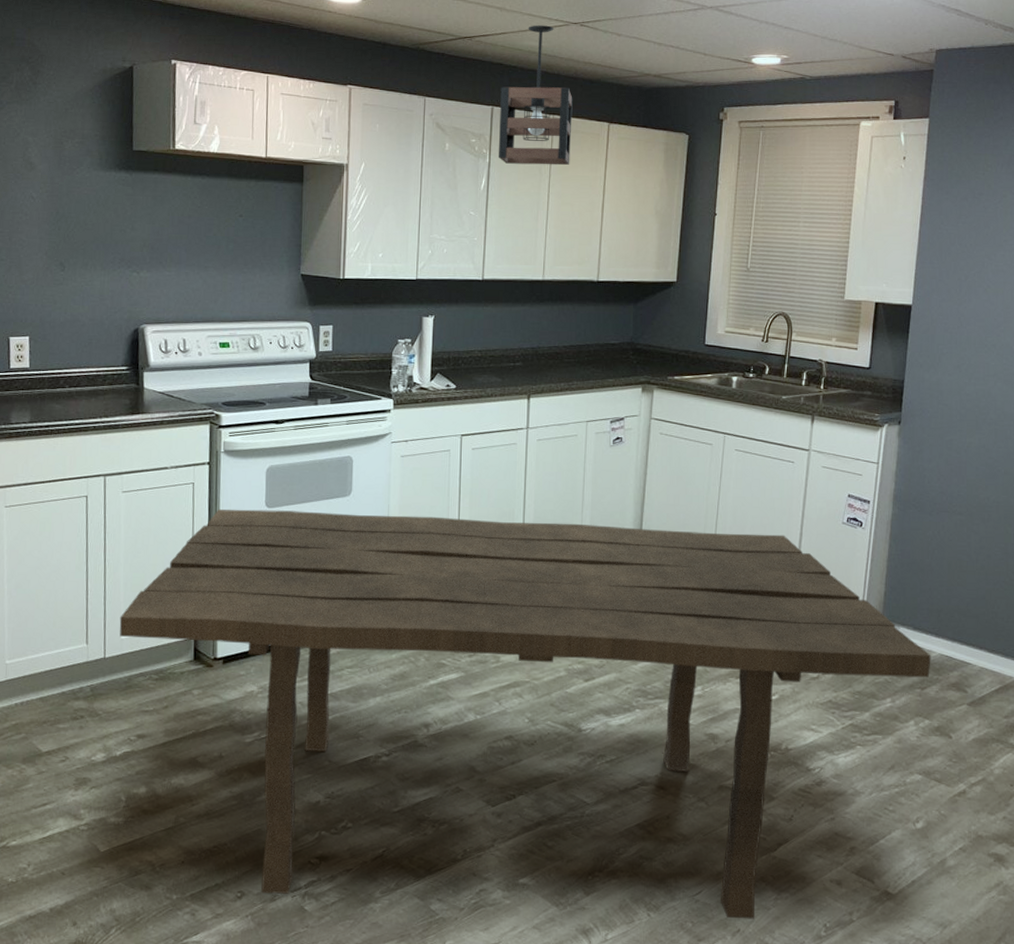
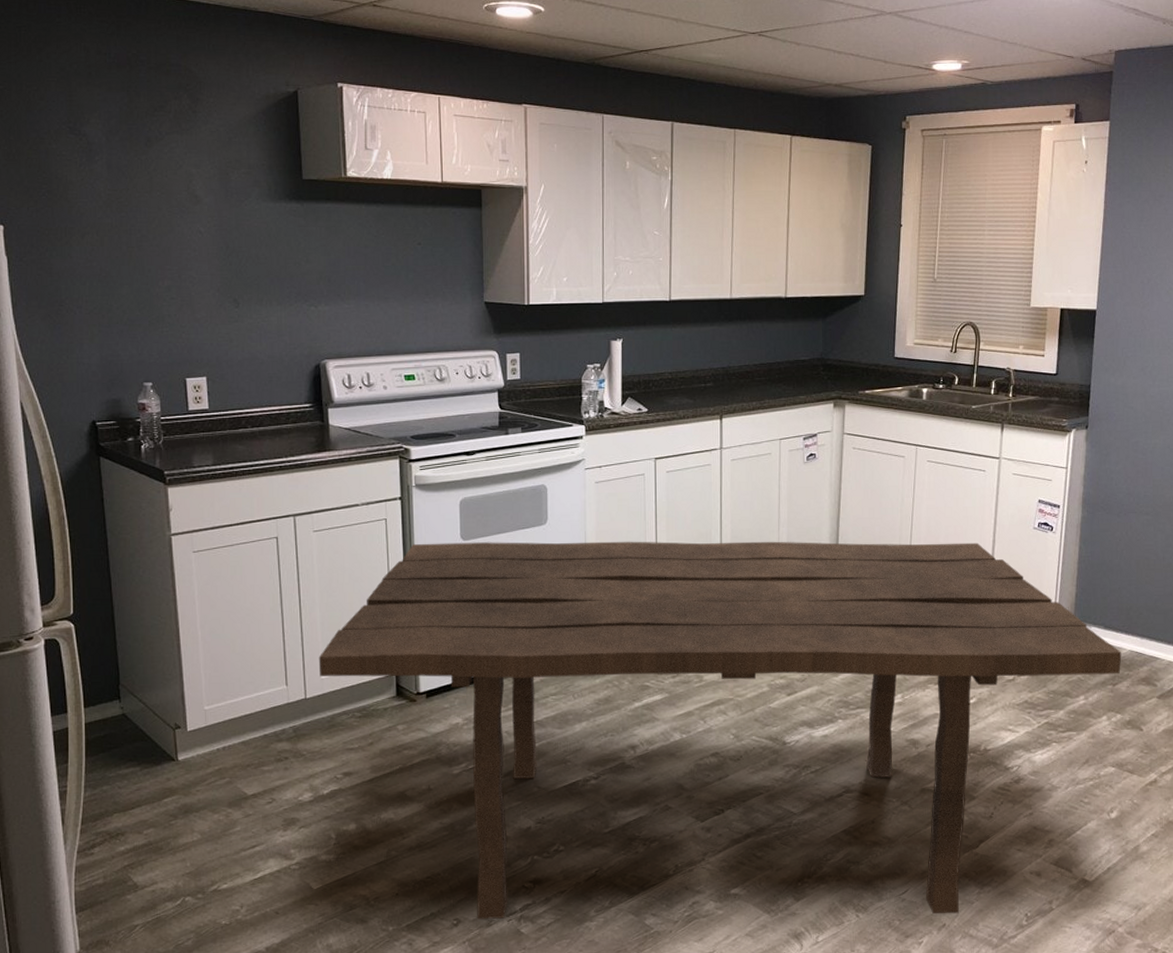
pendant light: present [498,25,573,166] -> none [680,36,754,181]

